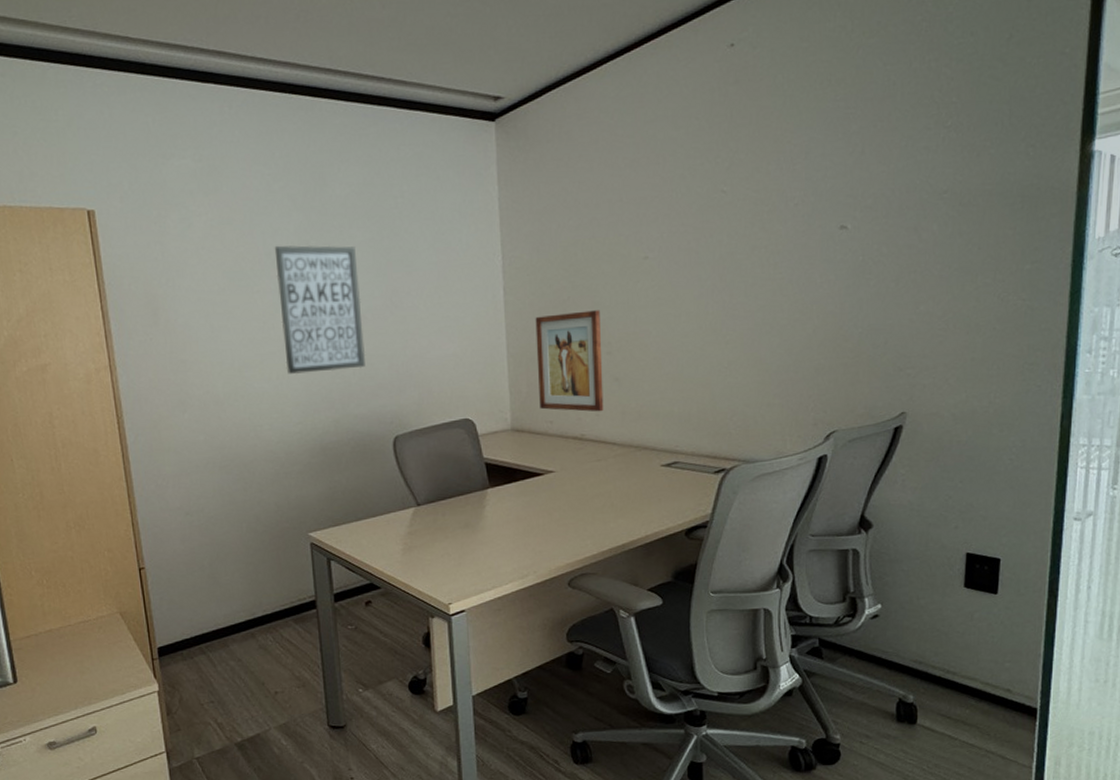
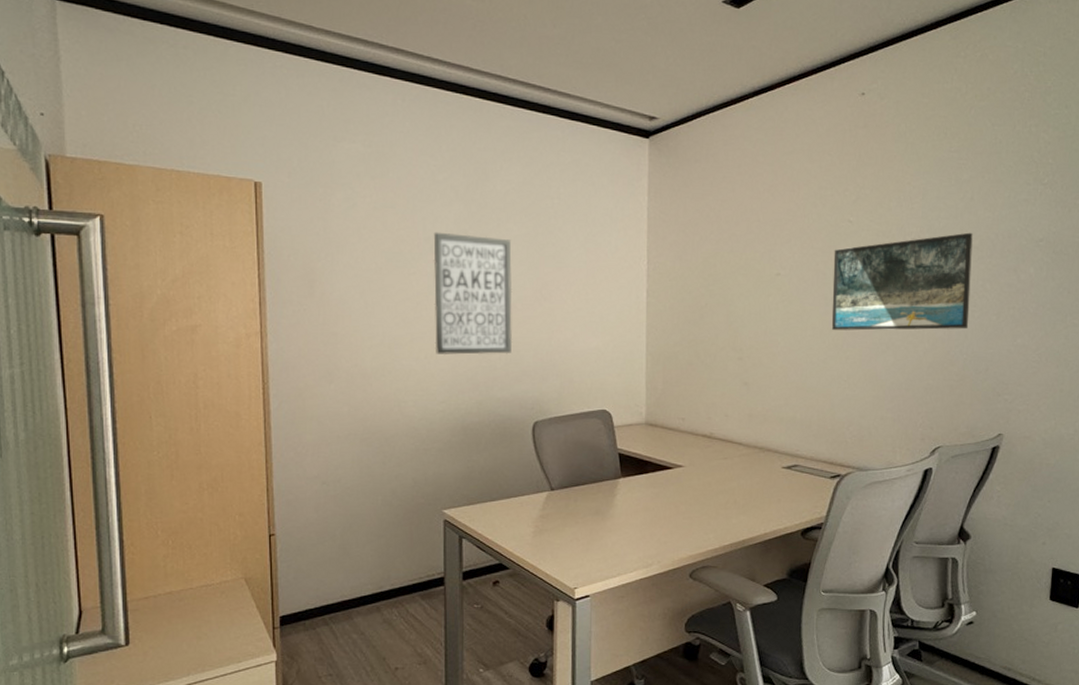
wall art: present [535,310,604,412] -> none [673,318,734,413]
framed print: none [707,191,865,313] -> present [831,232,973,331]

